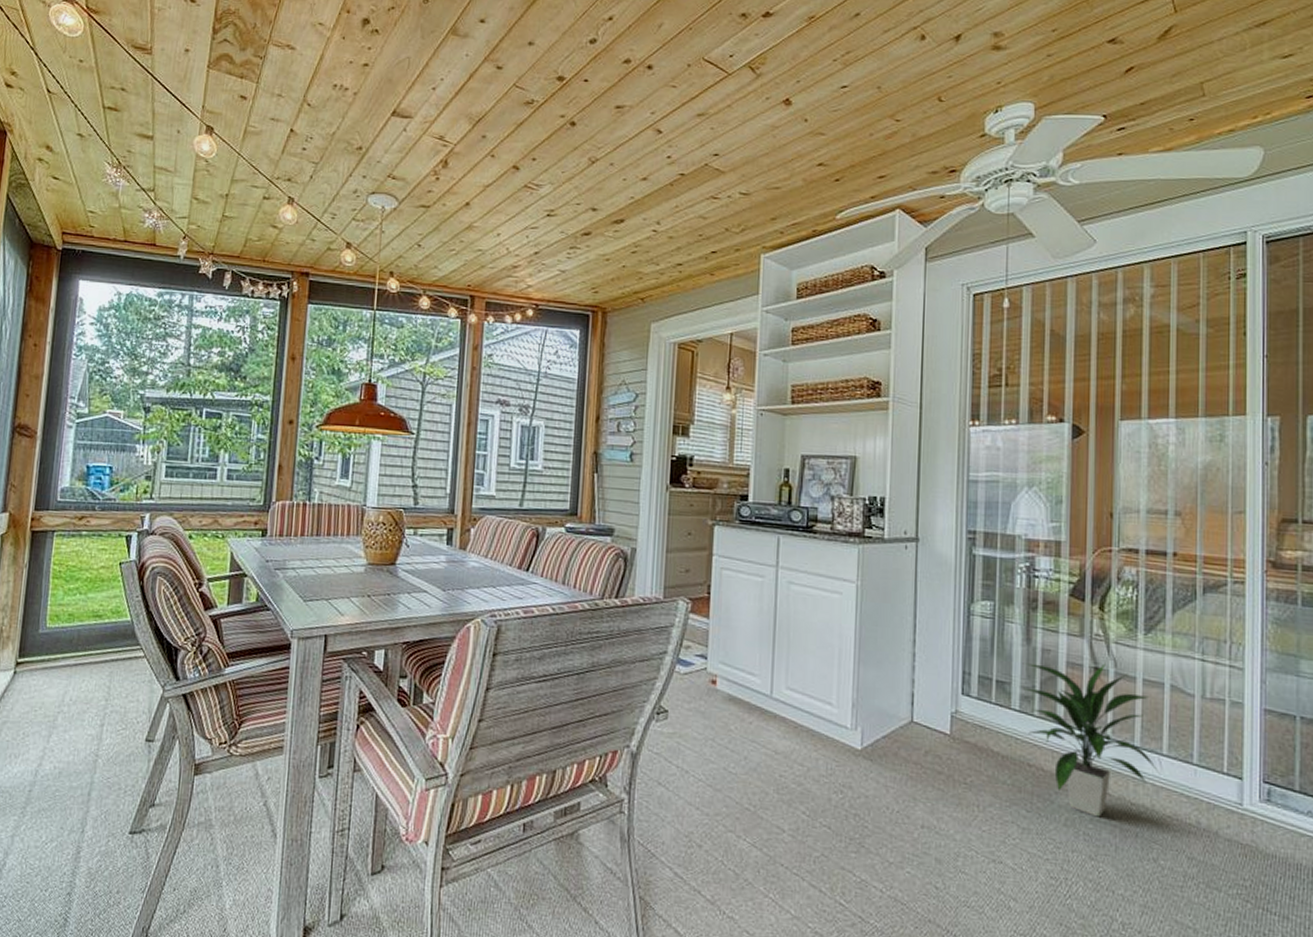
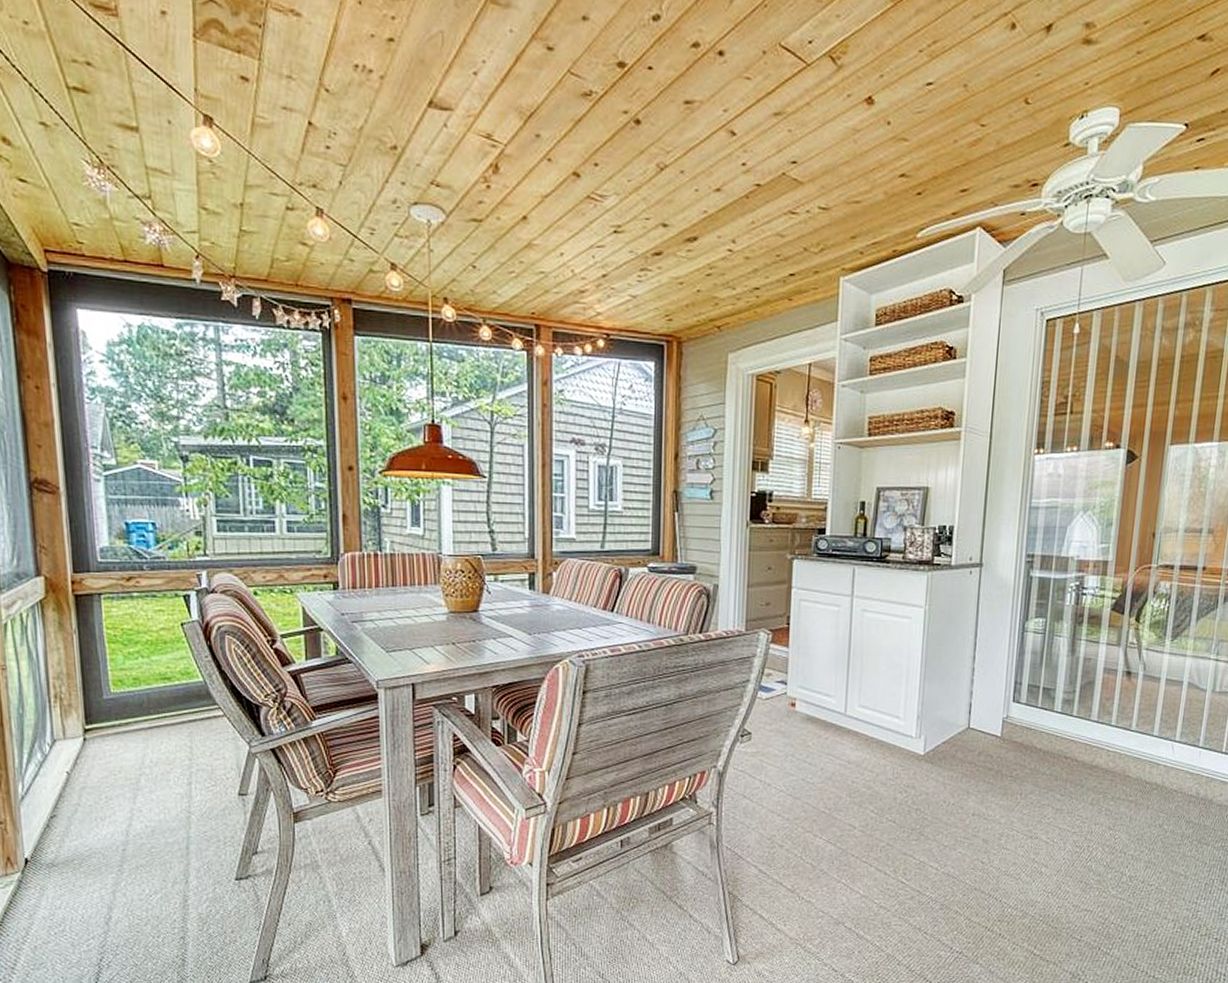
indoor plant: present [1022,663,1160,817] -> none [1065,667,1172,796]

